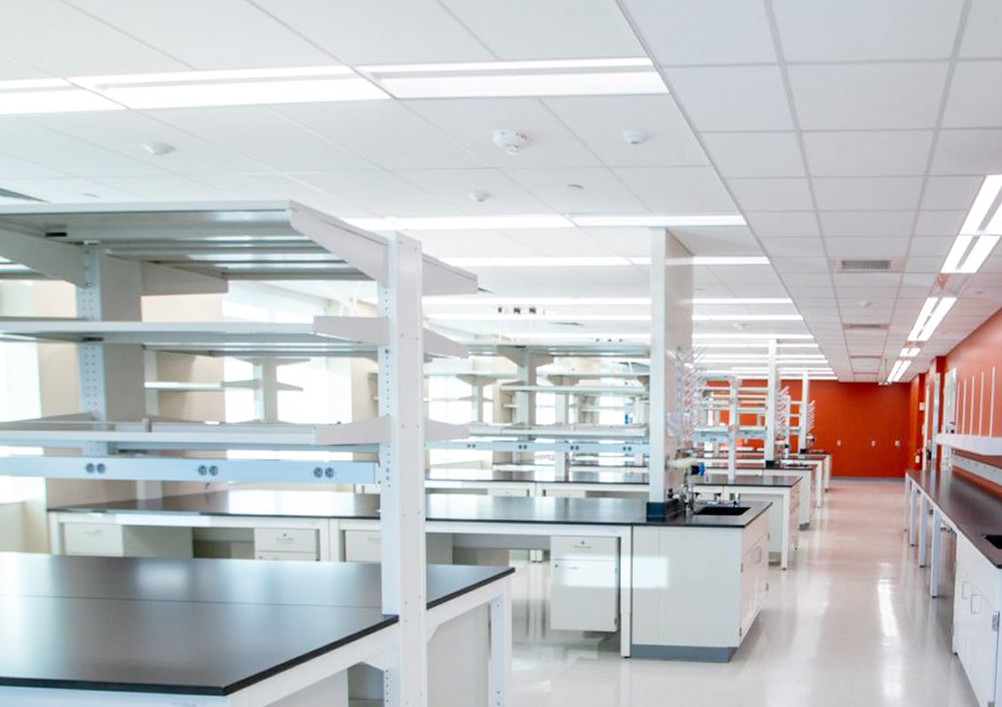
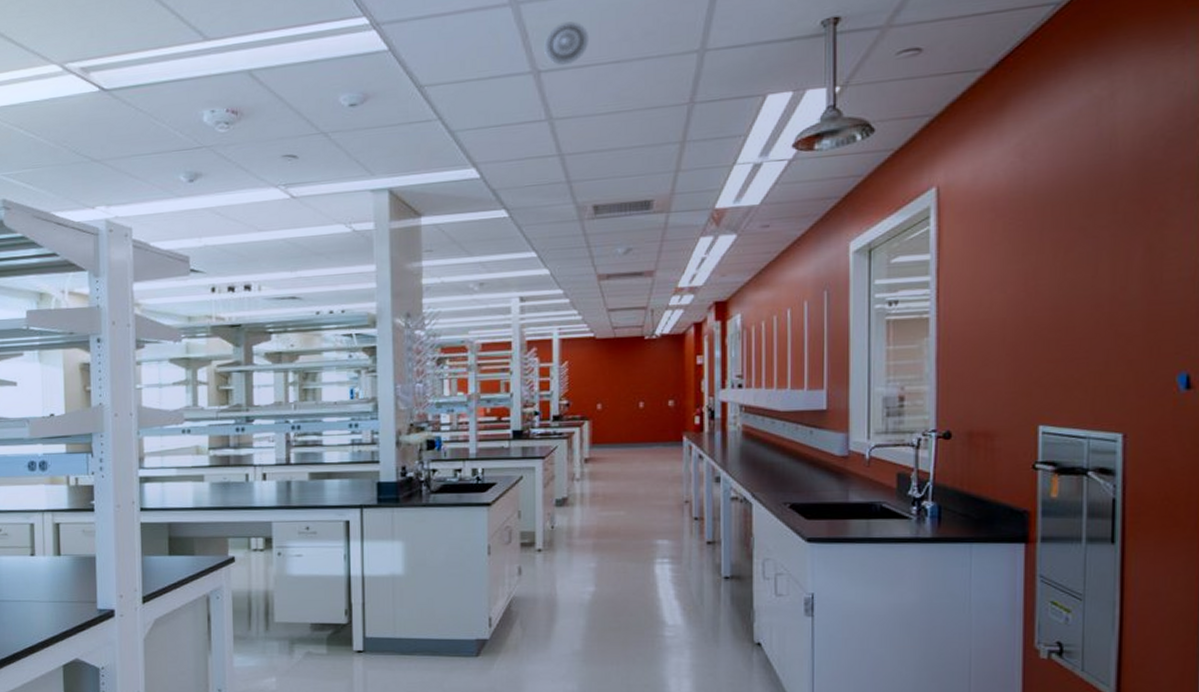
smoke detector: none [805,87,845,127] -> present [543,21,590,65]

